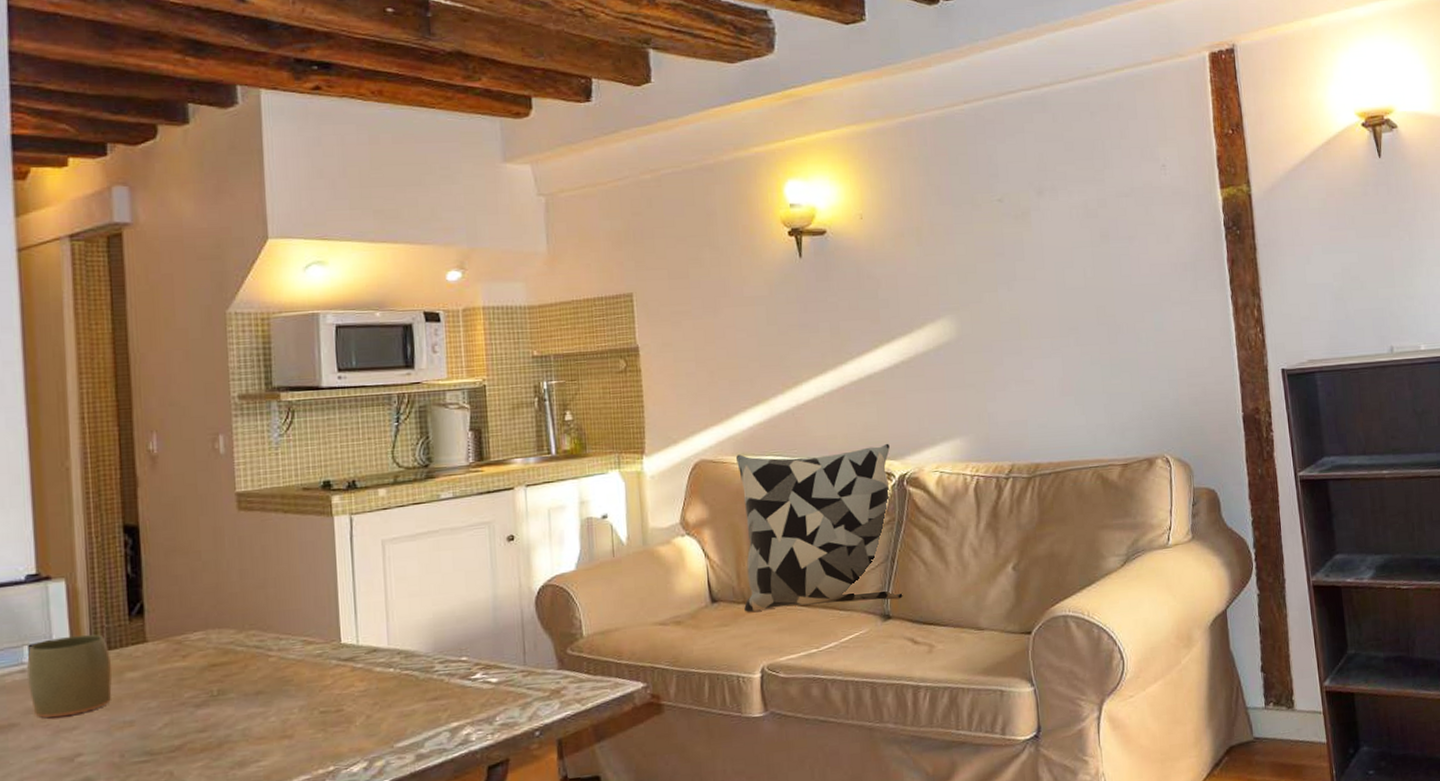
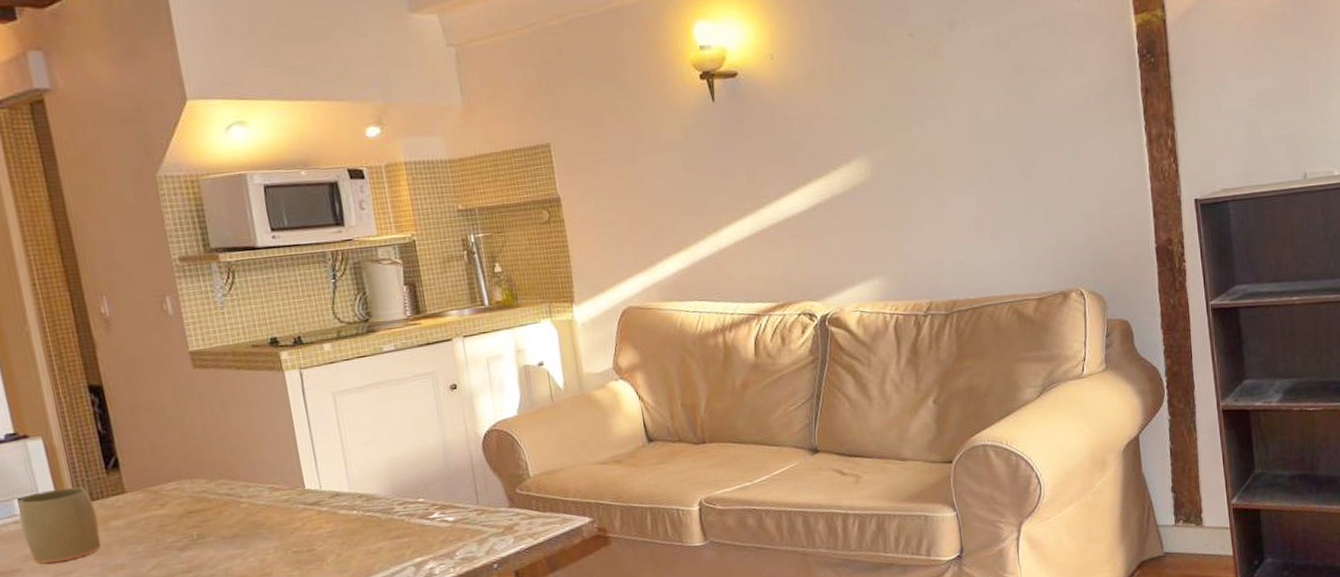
pillow: present [735,443,903,612] -> none [662,285,830,450]

